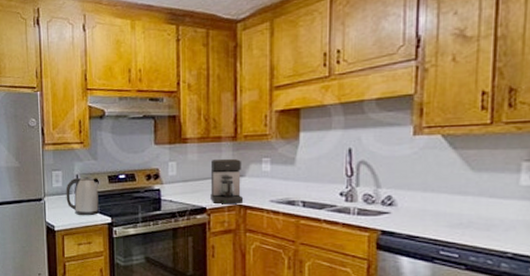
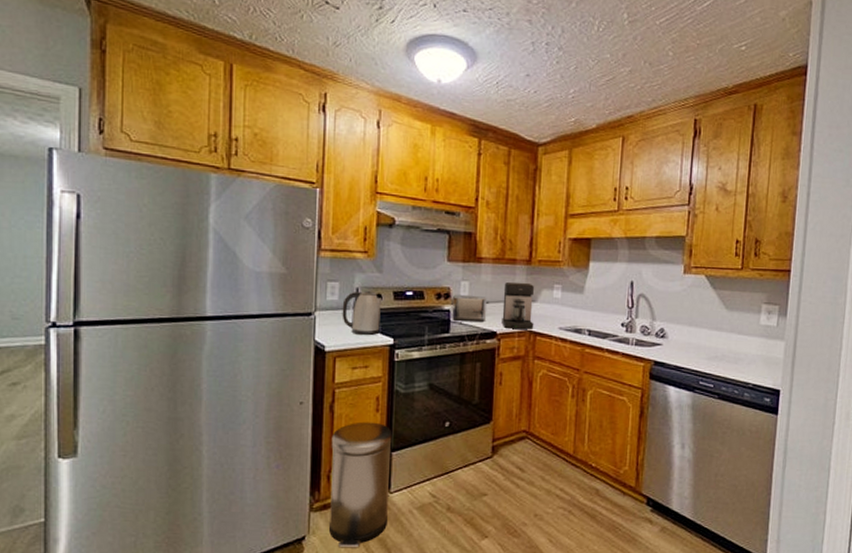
toaster: none [162,175,197,200] -> present [452,295,489,323]

